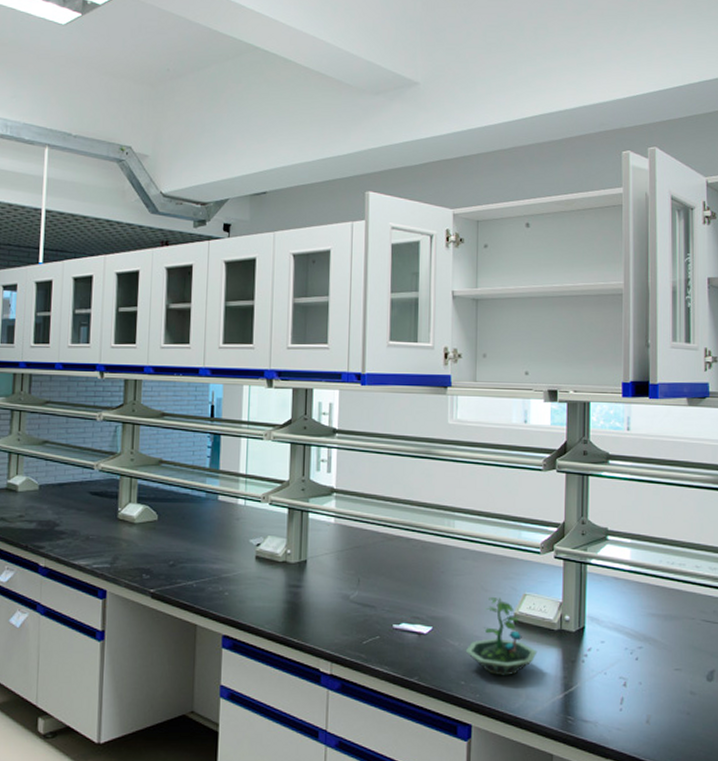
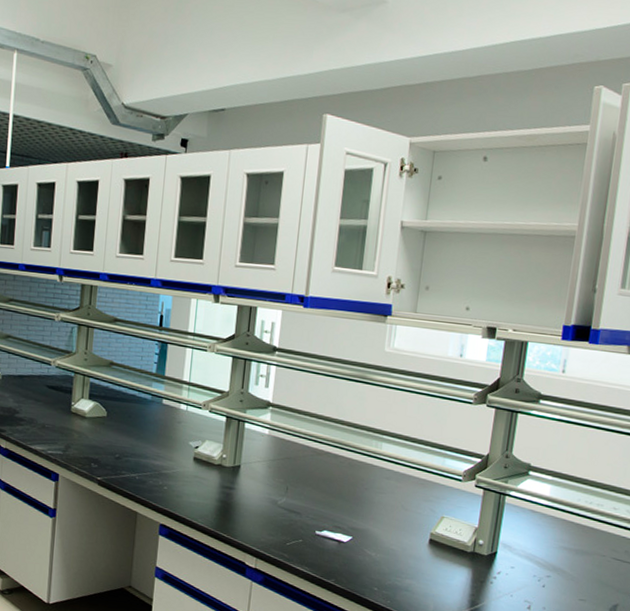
terrarium: present [465,597,538,676] -> none [381,516,449,588]

